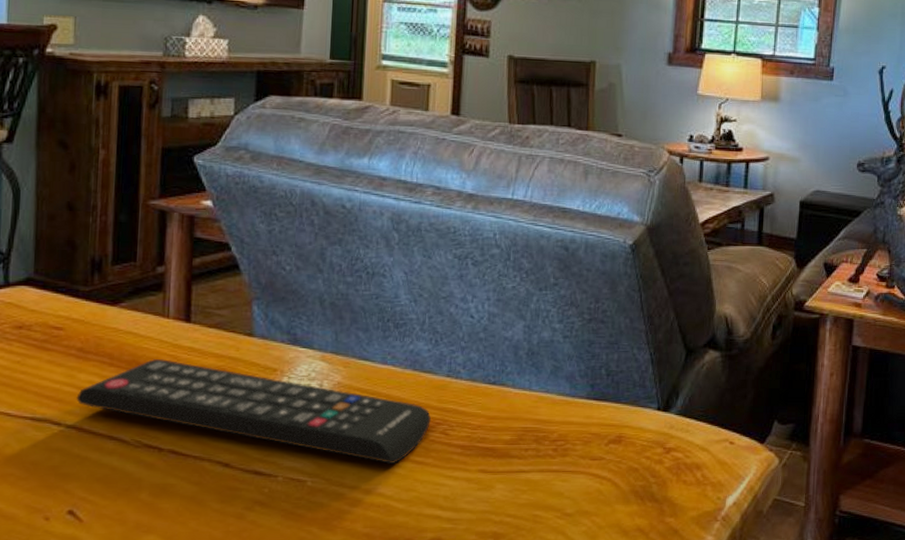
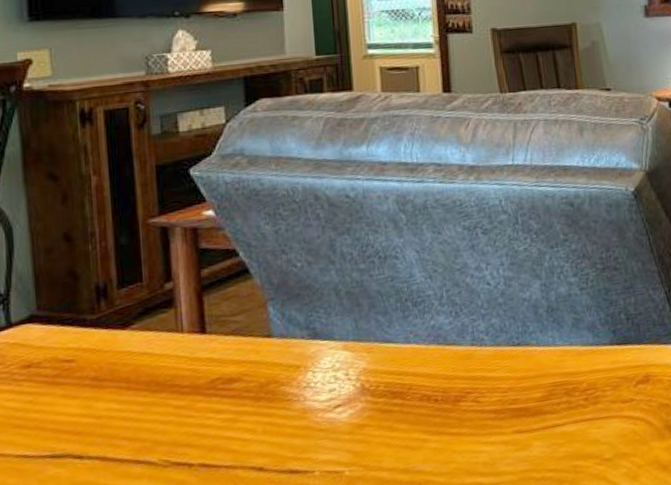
remote control: present [76,359,432,465] -> none [96,374,462,441]

